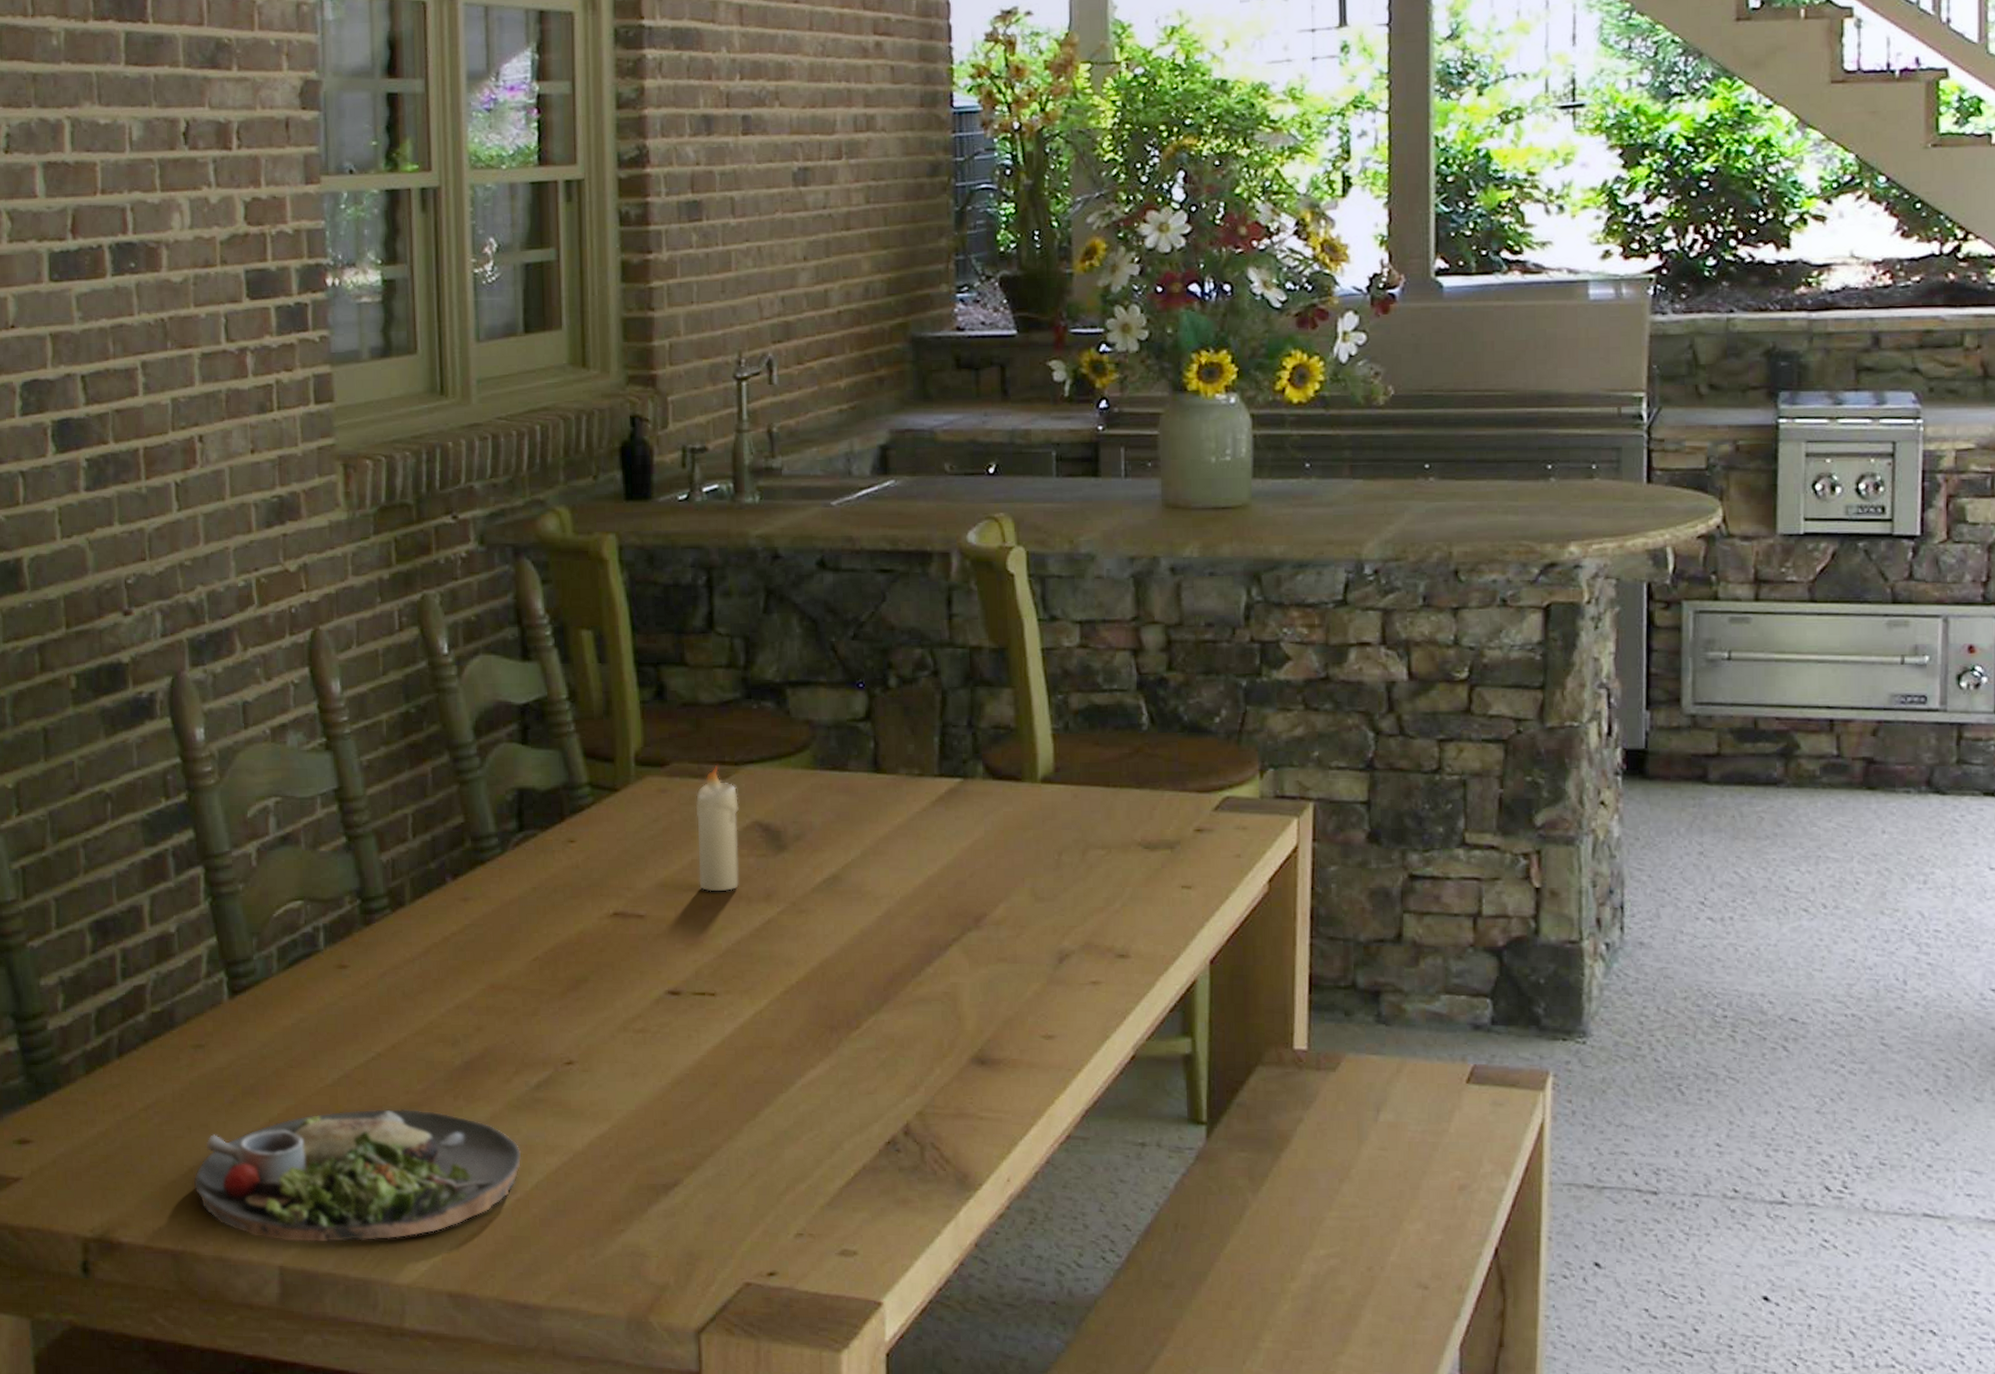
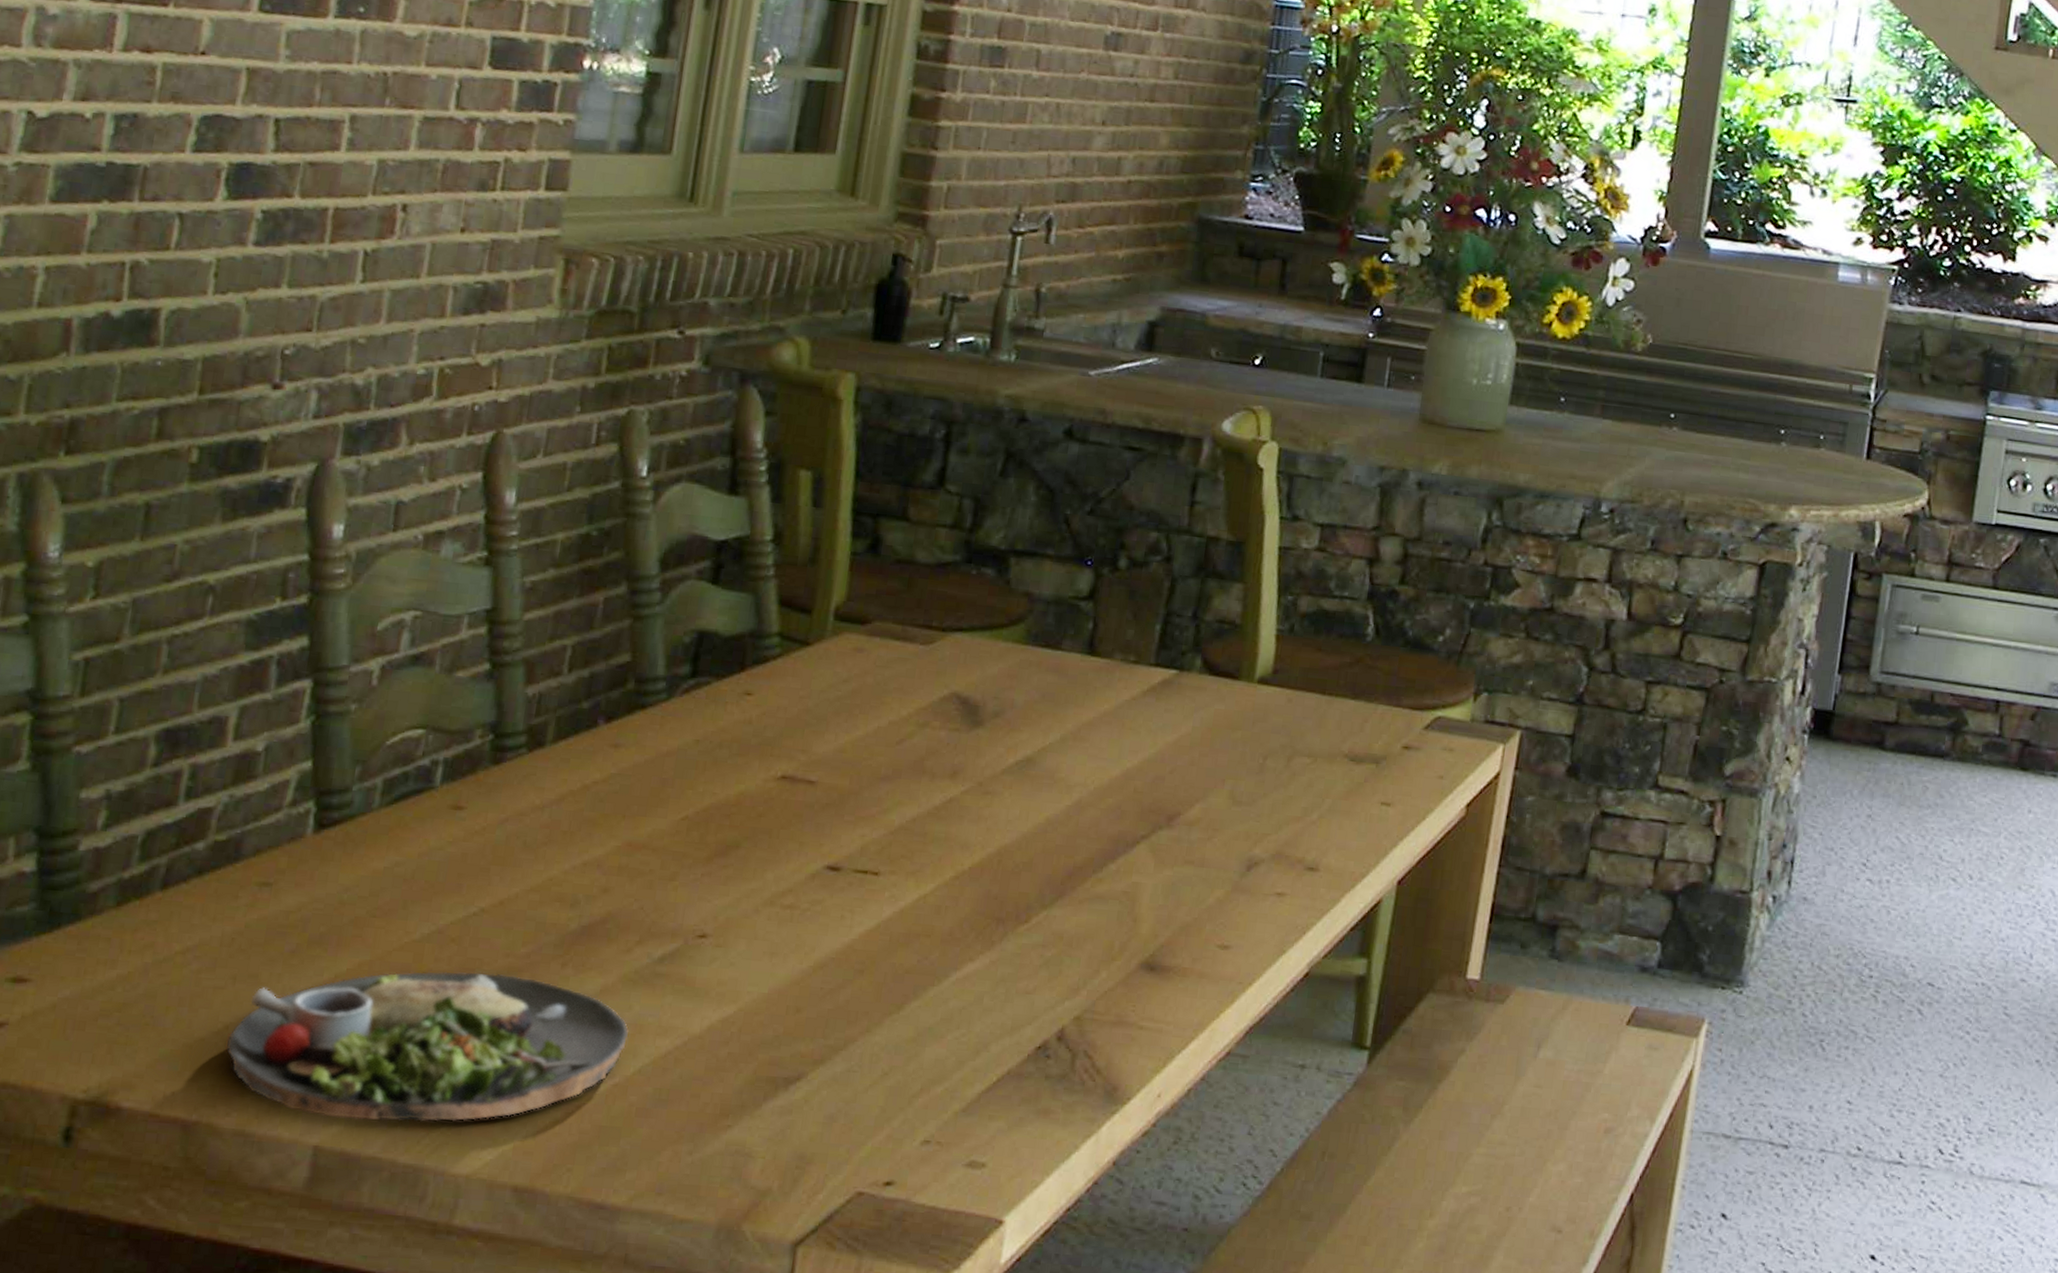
candle: present [695,765,739,892] -> none [881,629,940,764]

